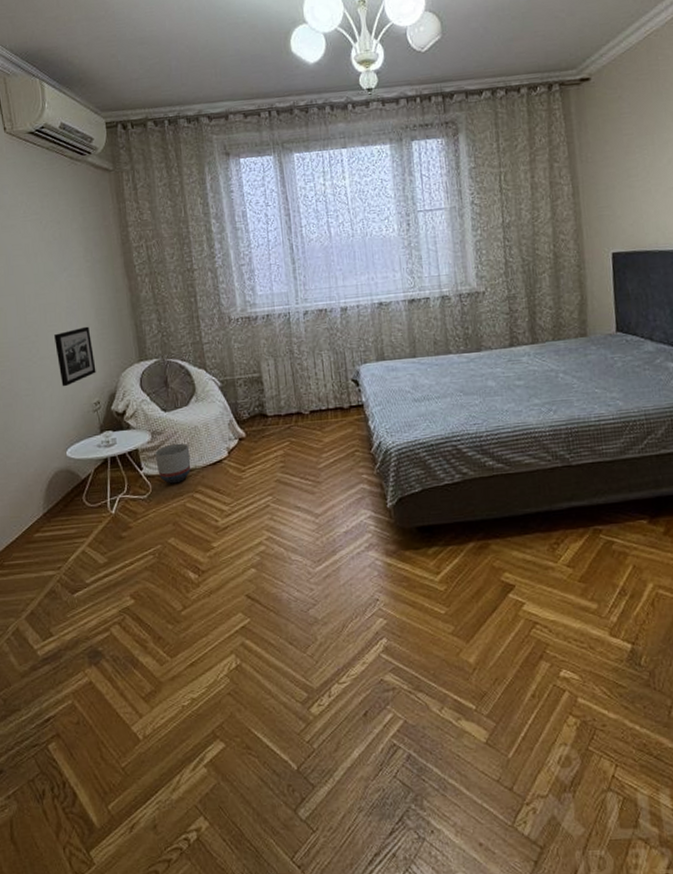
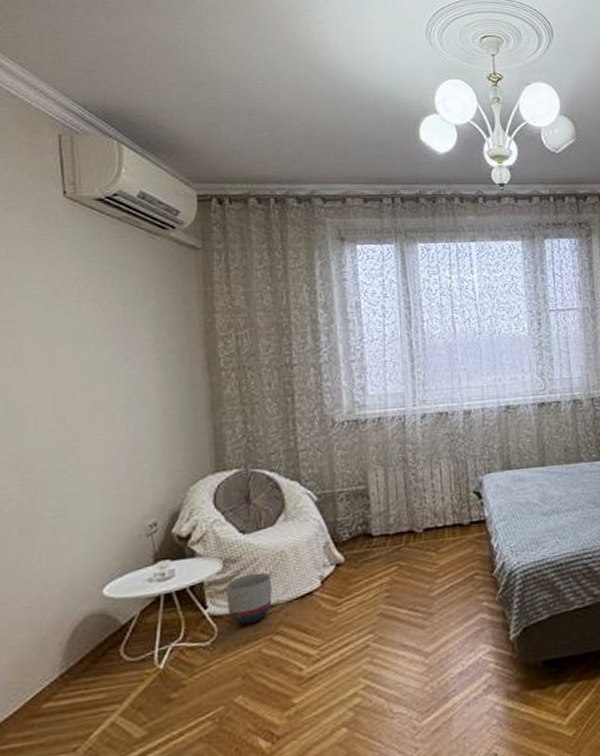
picture frame: present [54,326,96,387] -> none [102,429,156,506]

